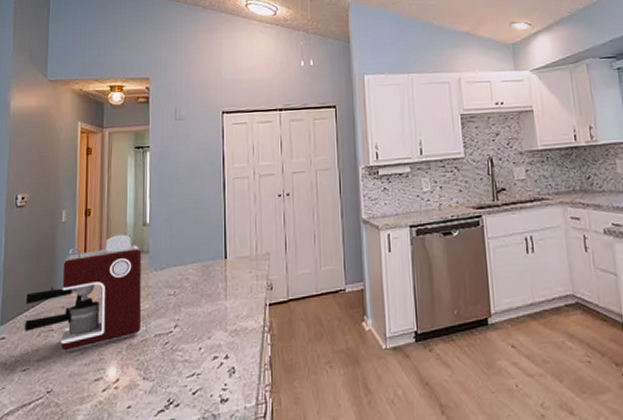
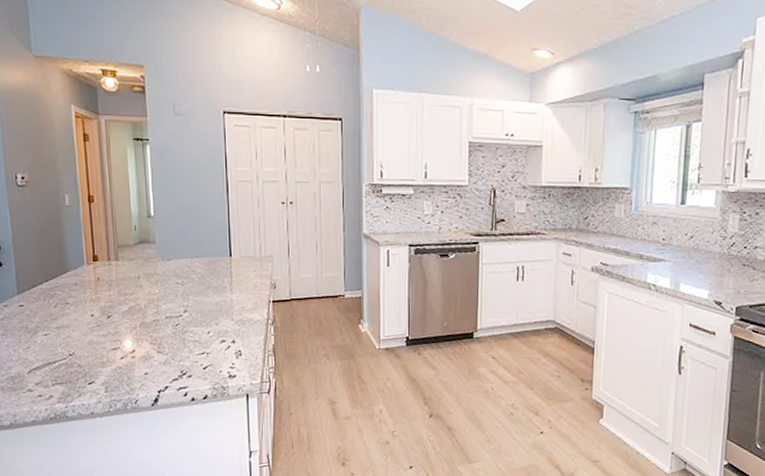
coffee maker: present [23,234,142,351] -> none [38,223,153,322]

